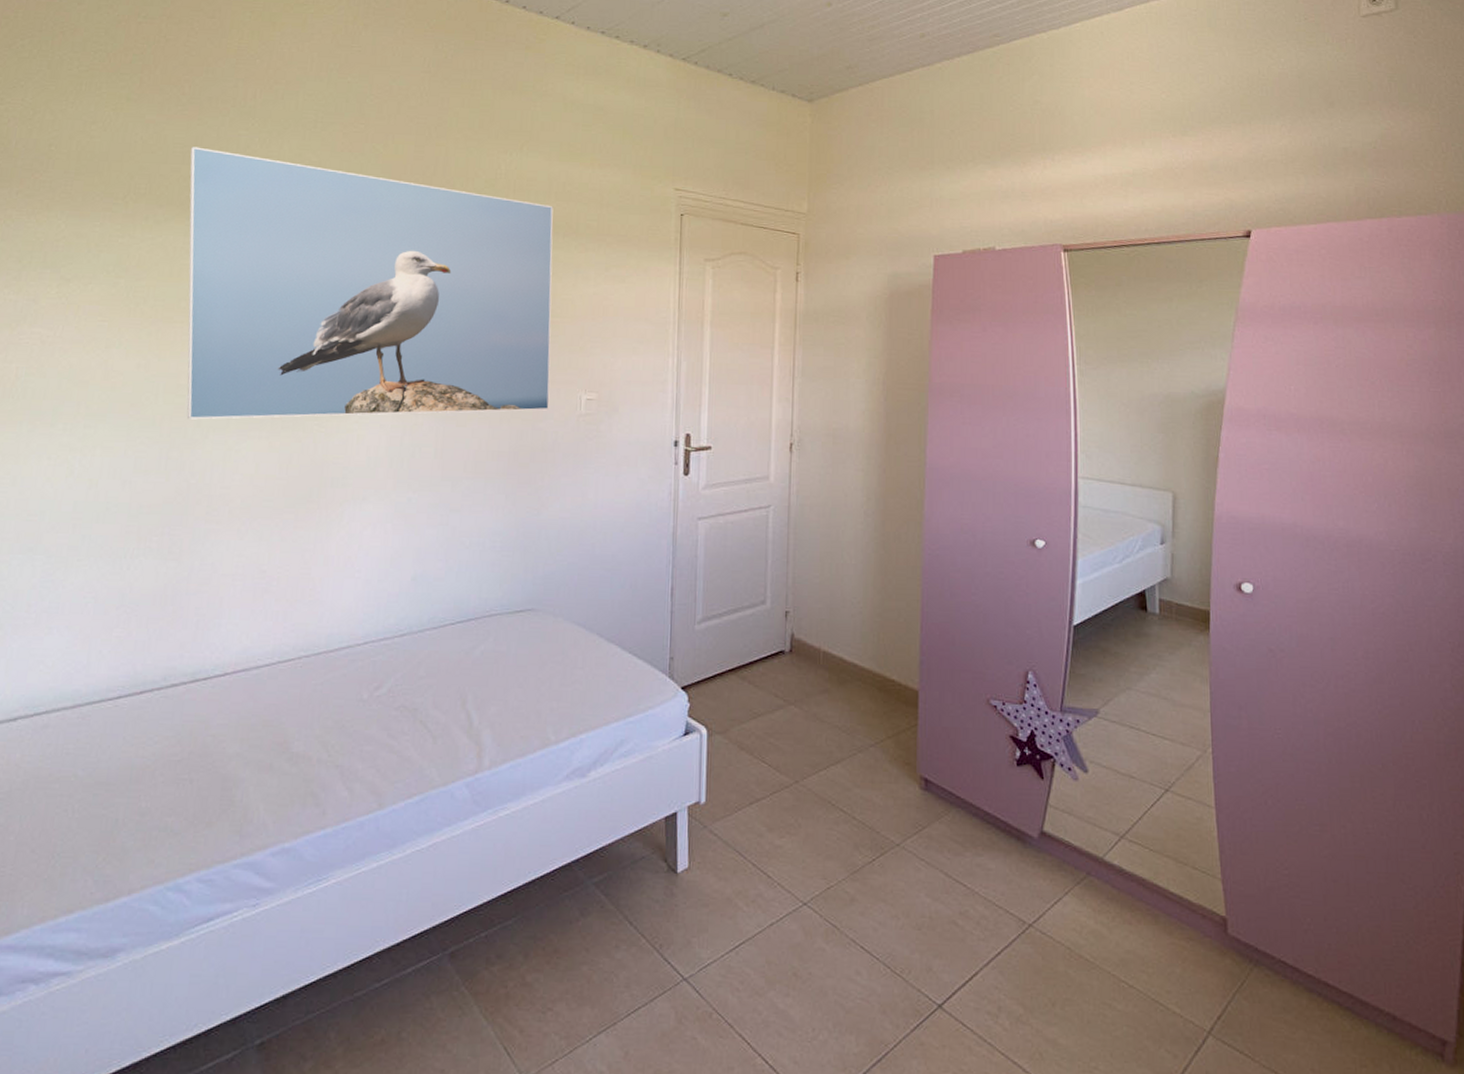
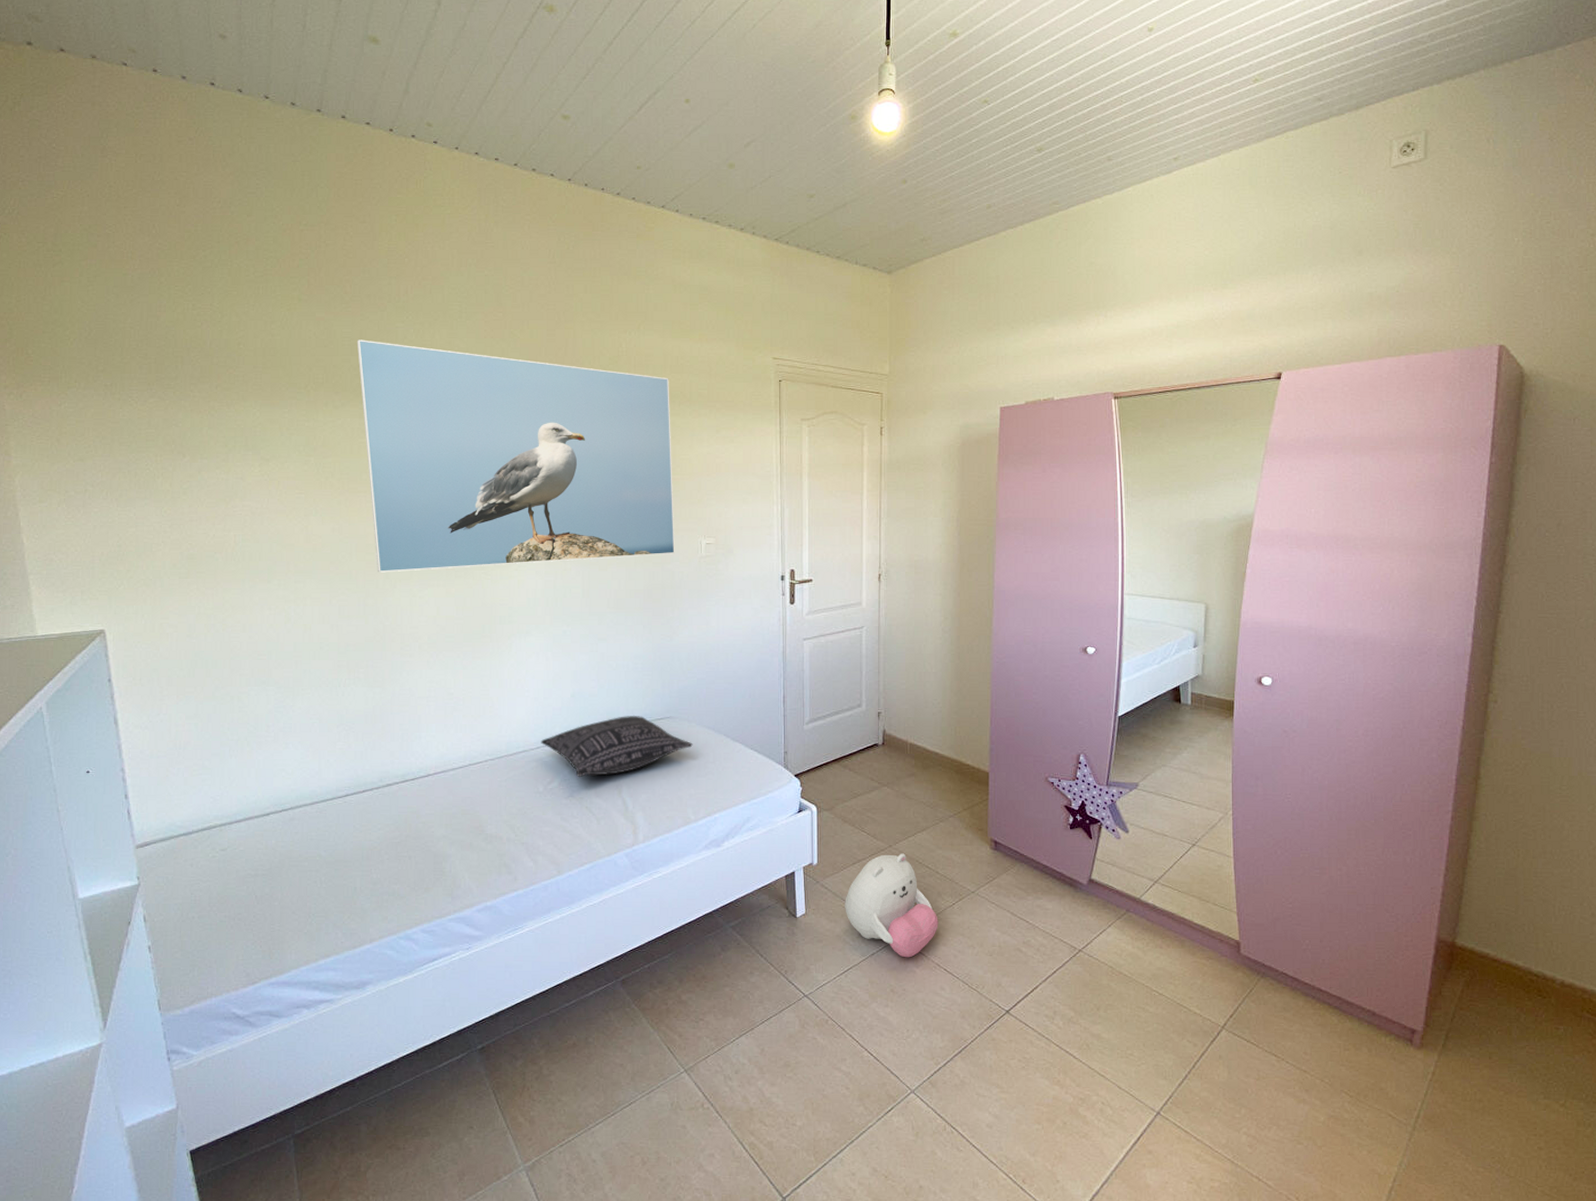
pillow: none [370,605,558,682] -> present [541,715,693,777]
plush toy: none [738,792,855,931] -> present [845,853,938,958]

